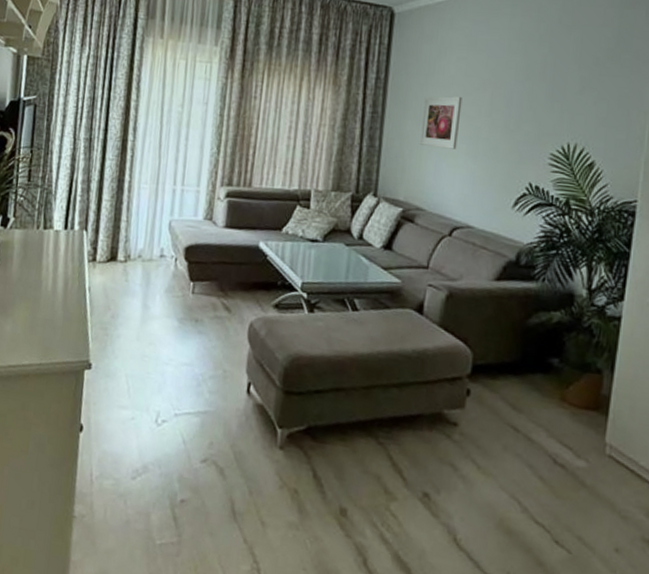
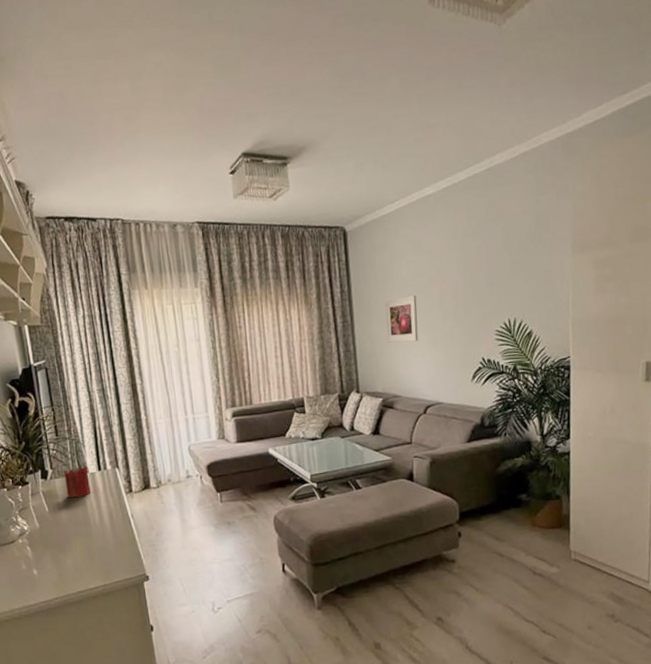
candle: none [23,217,54,256] -> present [64,464,91,498]

